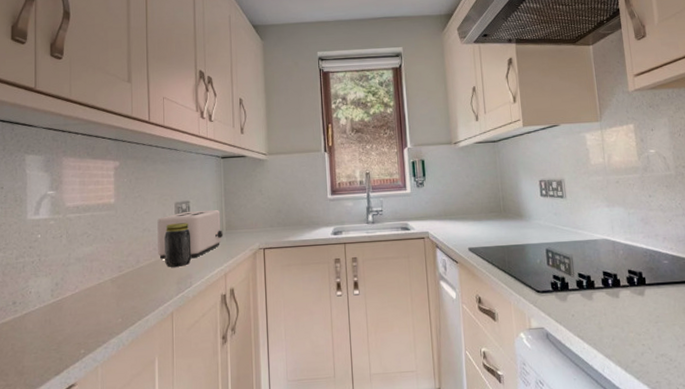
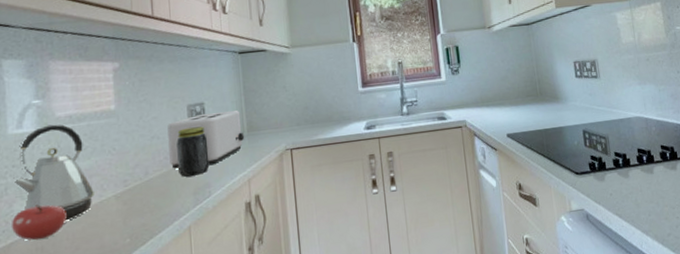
fruit: none [26,282,71,314] -> present [11,204,67,241]
kettle: none [27,213,94,299] -> present [12,124,94,221]

